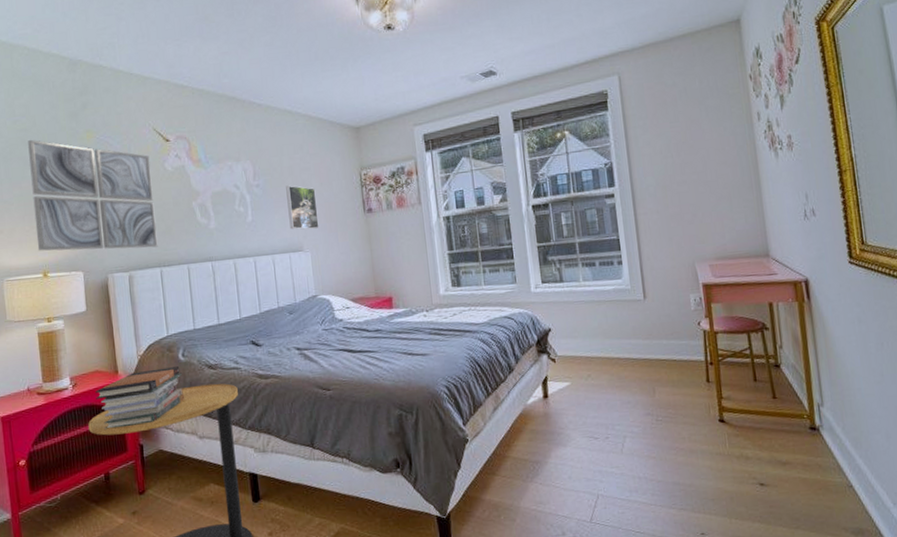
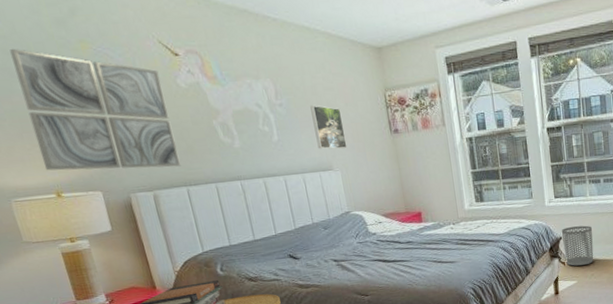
waste bin: none [550,315,590,364] -> present [561,225,594,266]

